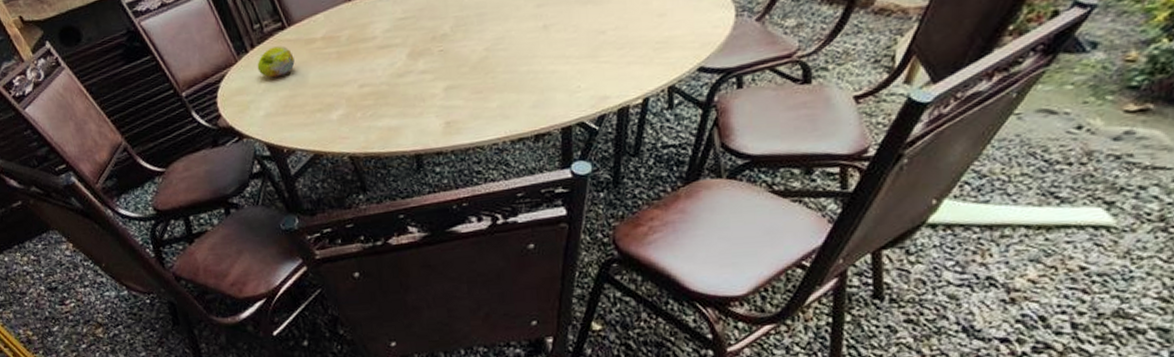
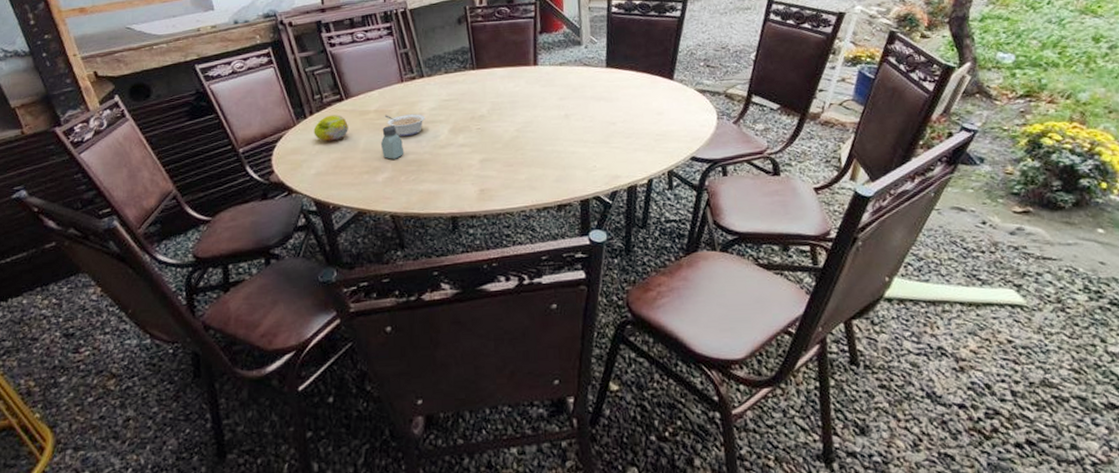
saltshaker: none [331,54,359,94] -> present [380,125,404,159]
legume: none [332,38,380,67] -> present [384,114,426,136]

